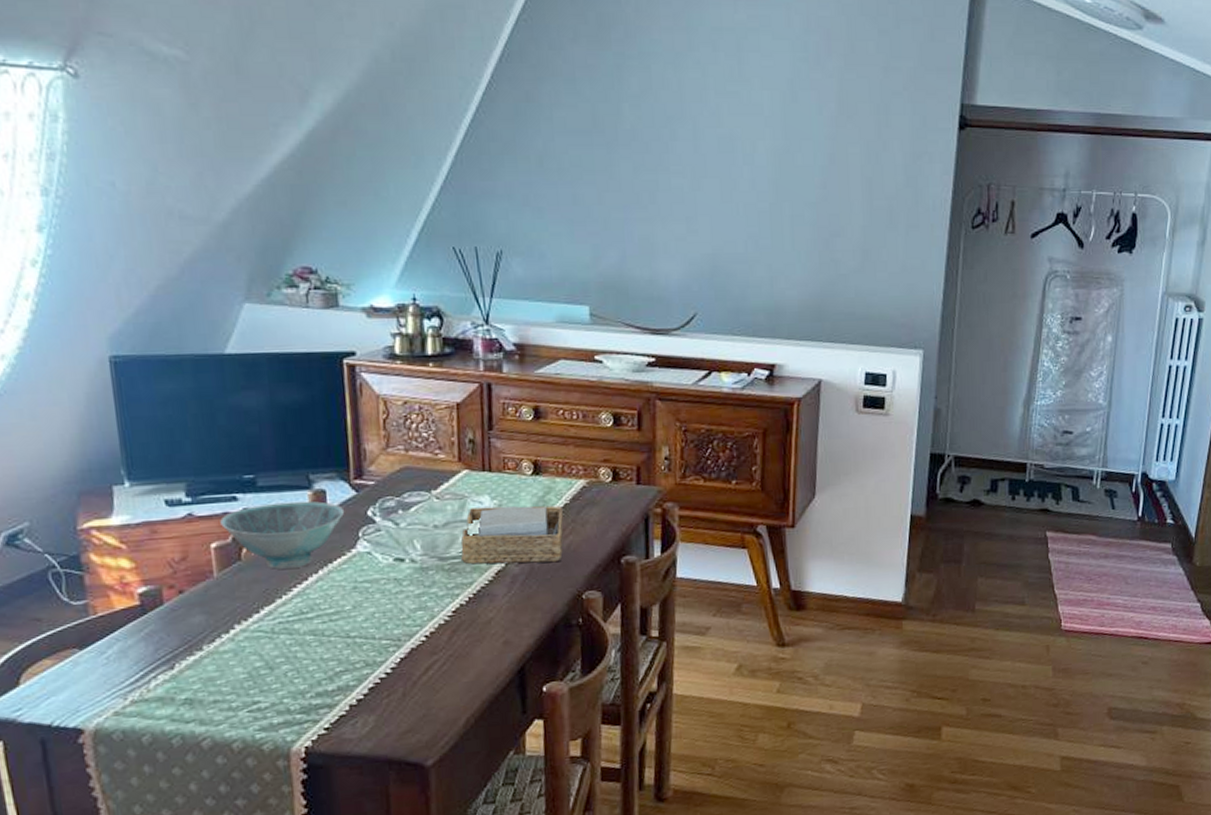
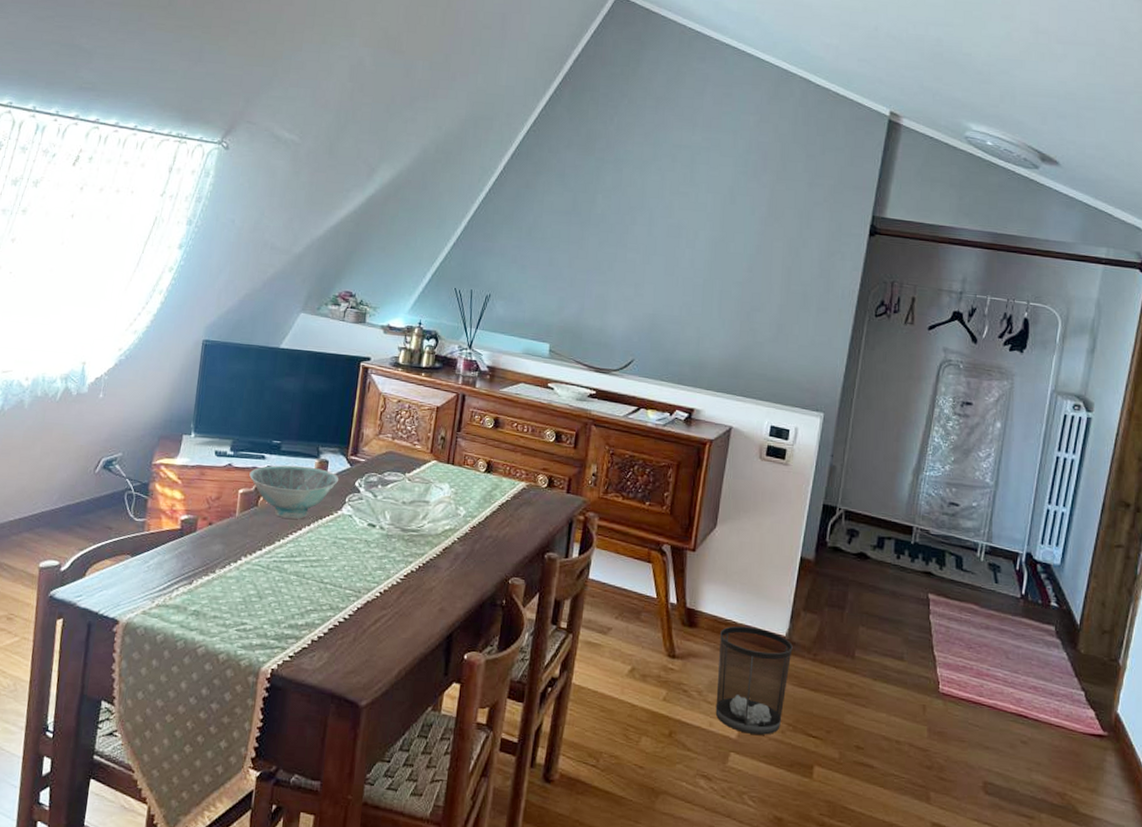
napkin holder: present [461,505,564,565] -> none [419,492,504,549]
waste bin: none [832,598,910,709] -> present [715,626,793,735]

